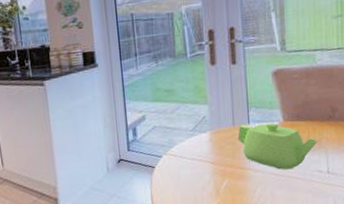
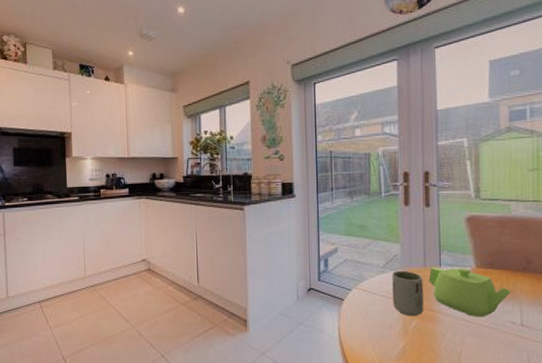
cup: none [202,131,235,177] -> present [392,270,424,317]

